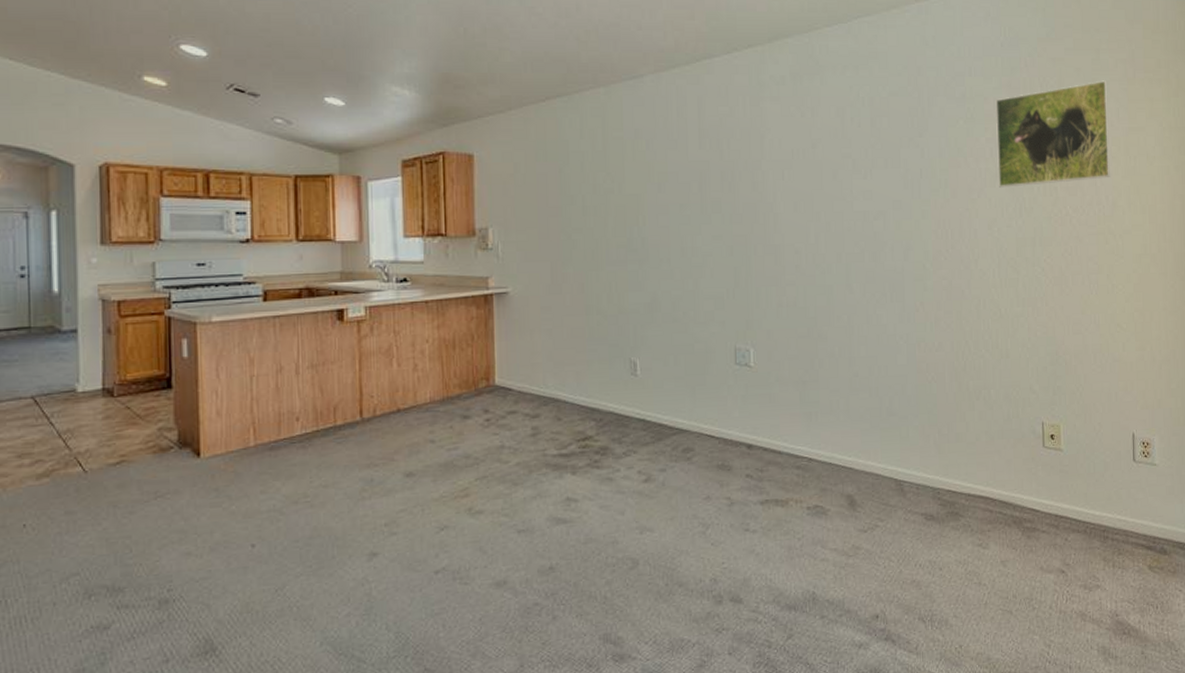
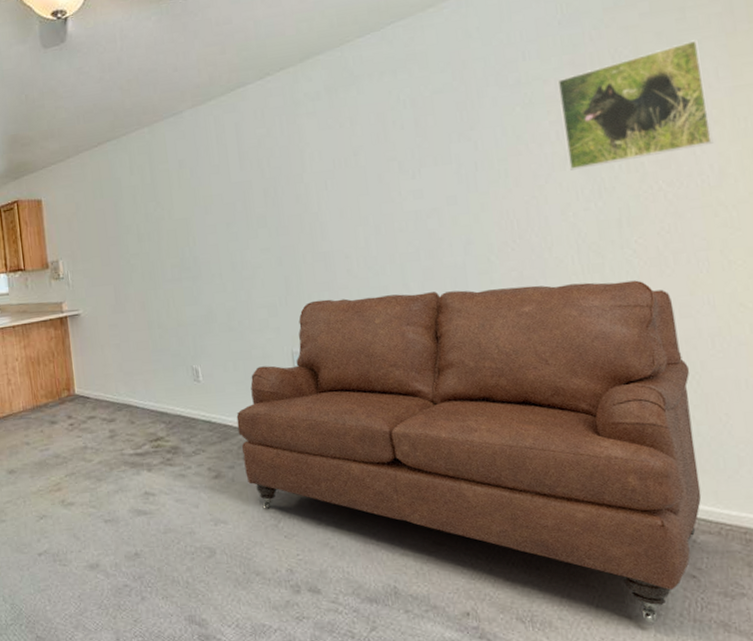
sofa: none [673,294,1076,617] -> present [236,280,702,624]

